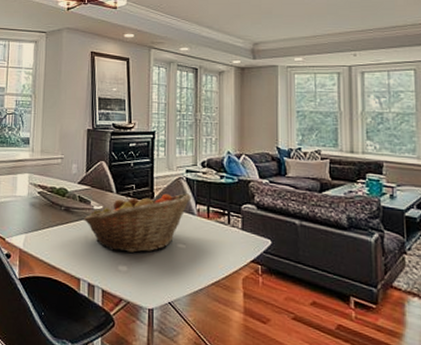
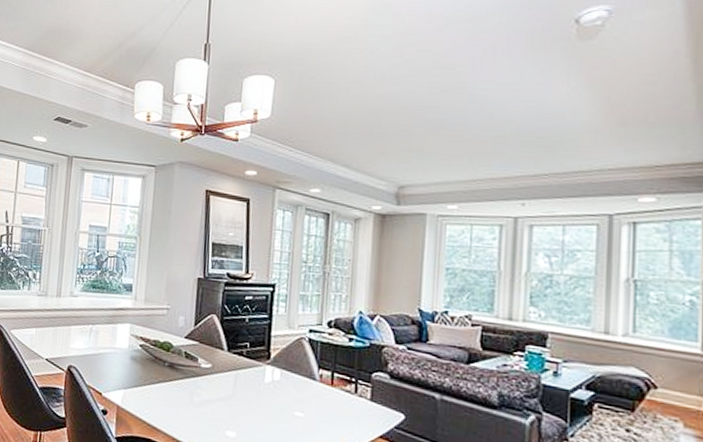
fruit basket: present [84,193,192,253] -> none [190,353,314,419]

